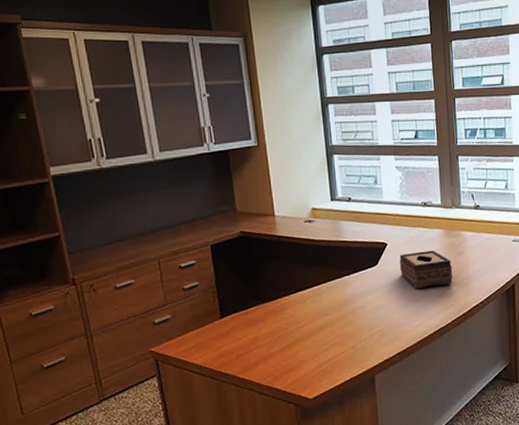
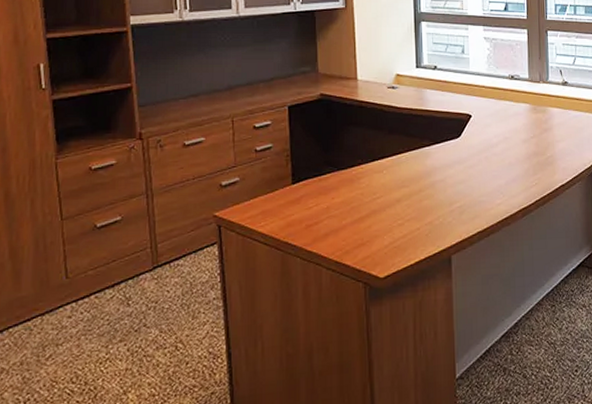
tissue box: present [399,250,453,289] -> none [484,125,538,164]

